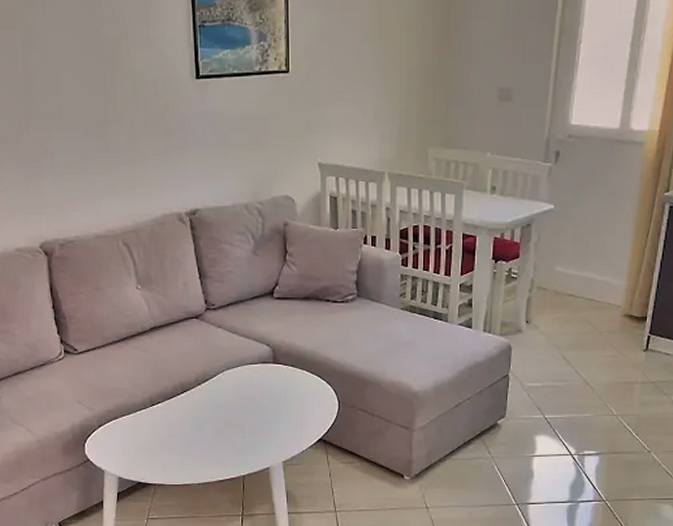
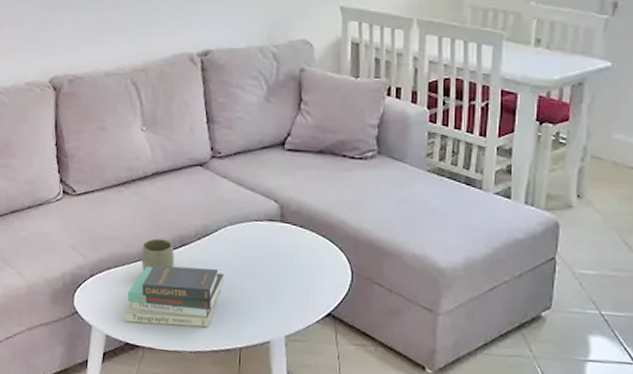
books: none [134,409,226,464] -> present [124,264,225,328]
mug: none [146,387,178,418] -> present [141,238,174,272]

